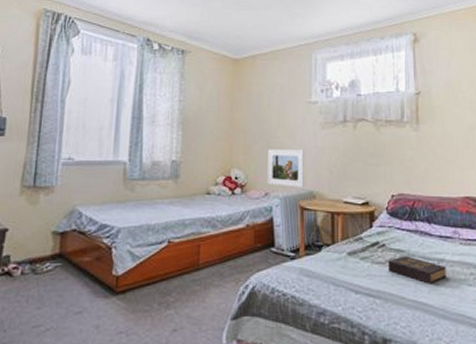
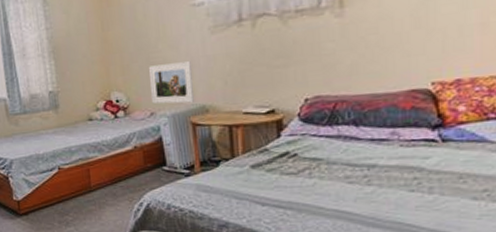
hardback book: present [388,256,447,284] -> none [301,164,379,192]

